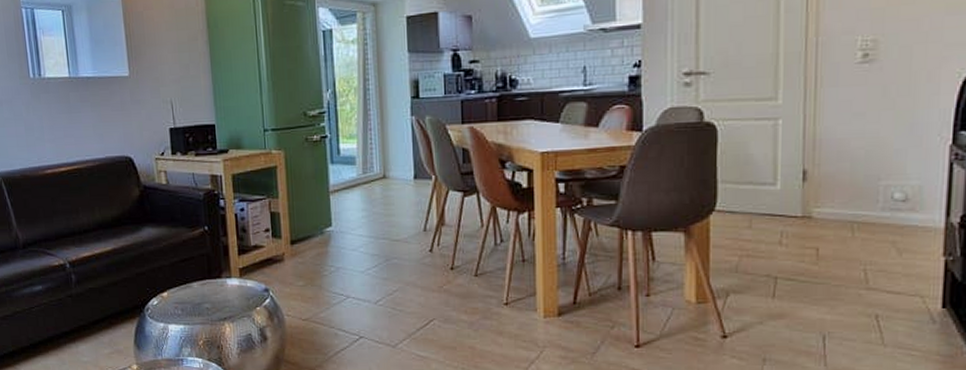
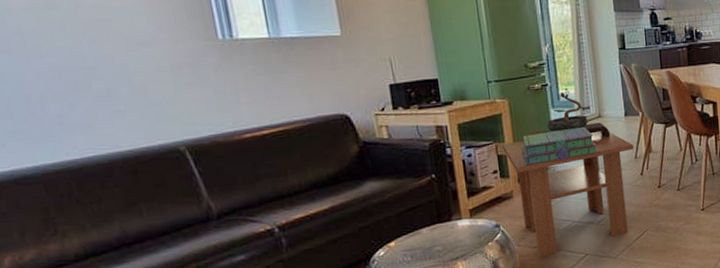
coffee table: none [276,194,424,332] -> present [503,130,635,258]
stack of books: none [295,187,380,227] -> present [521,126,598,166]
bonsai tree: none [305,141,396,202] -> present [530,87,611,137]

